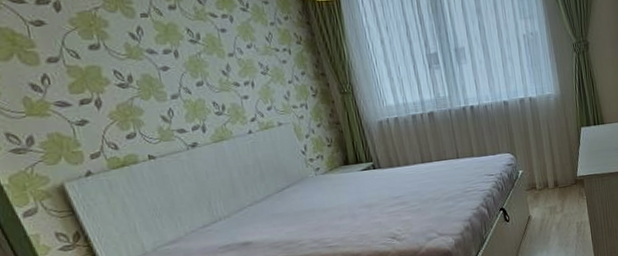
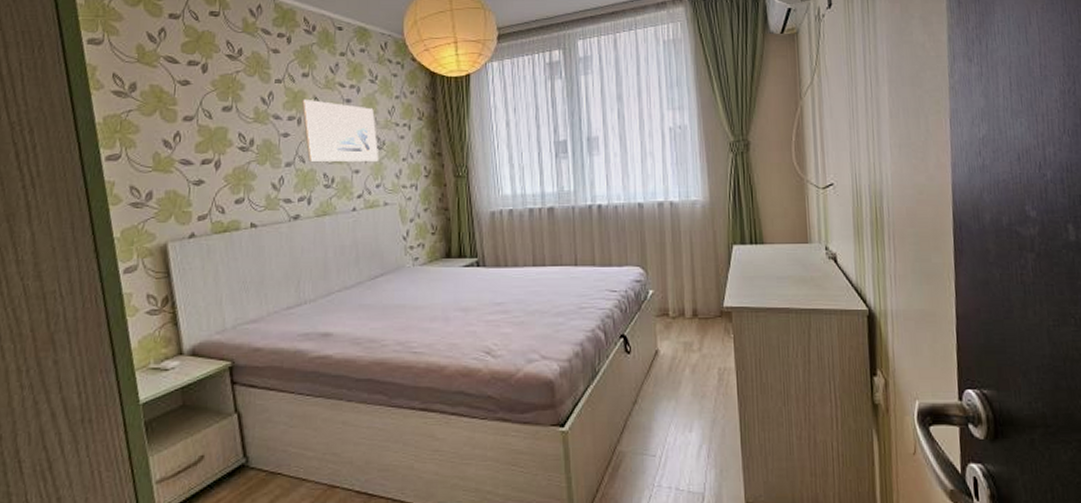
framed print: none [173,31,266,92] -> present [301,99,379,161]

